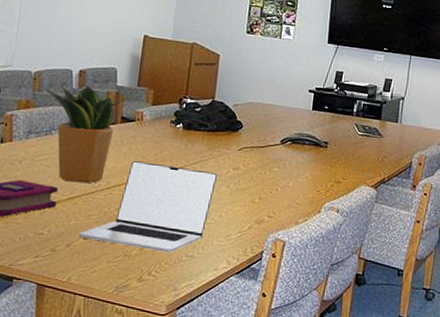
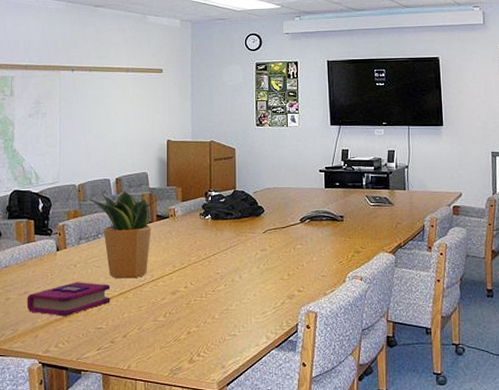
laptop: present [78,161,218,253] -> none [132,253,248,334]

